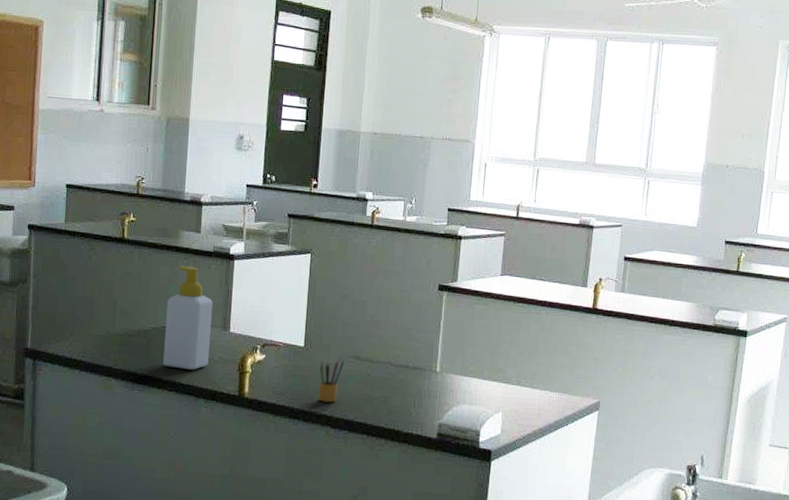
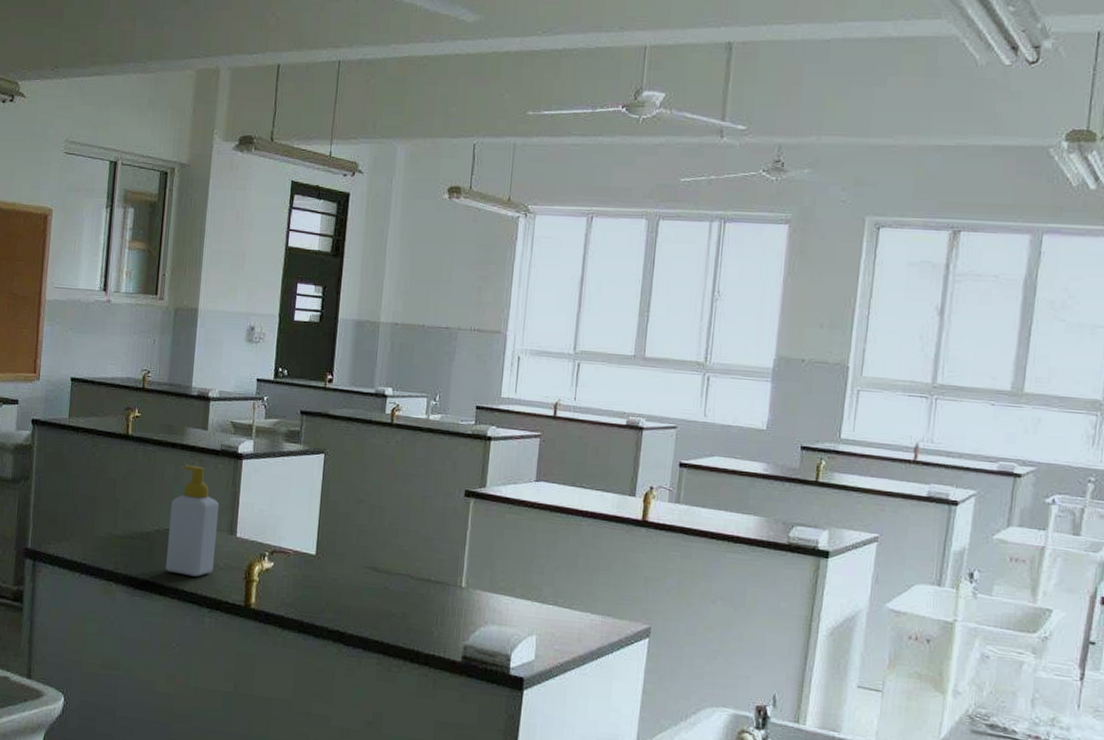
pencil box: present [318,358,345,403] -> none [330,568,360,618]

